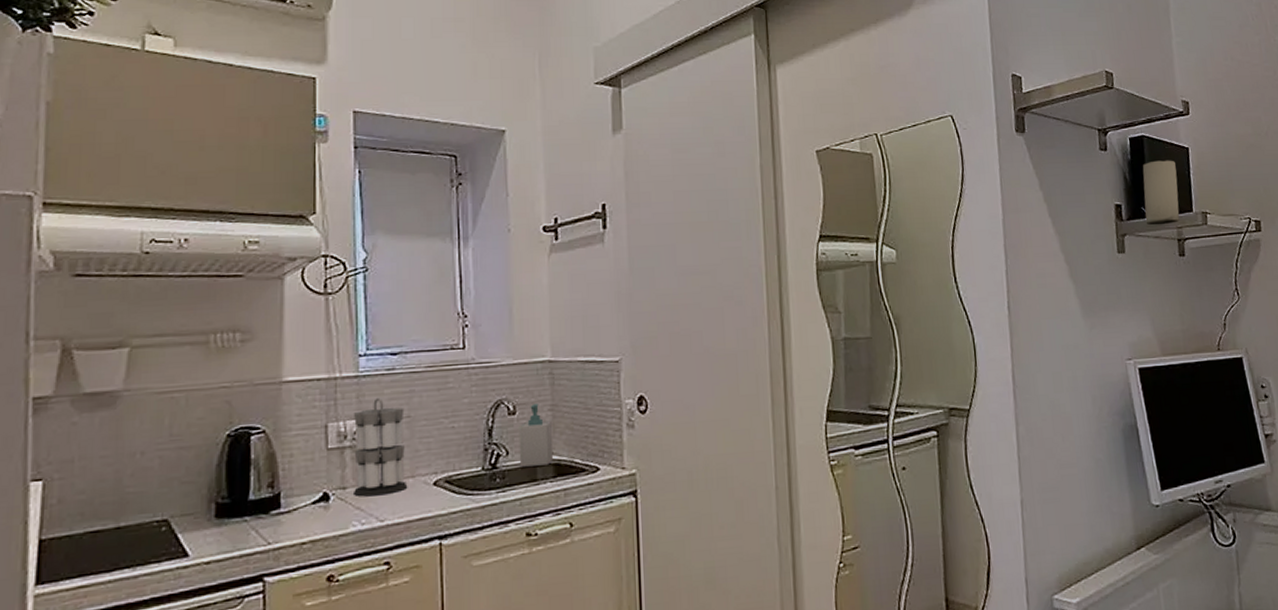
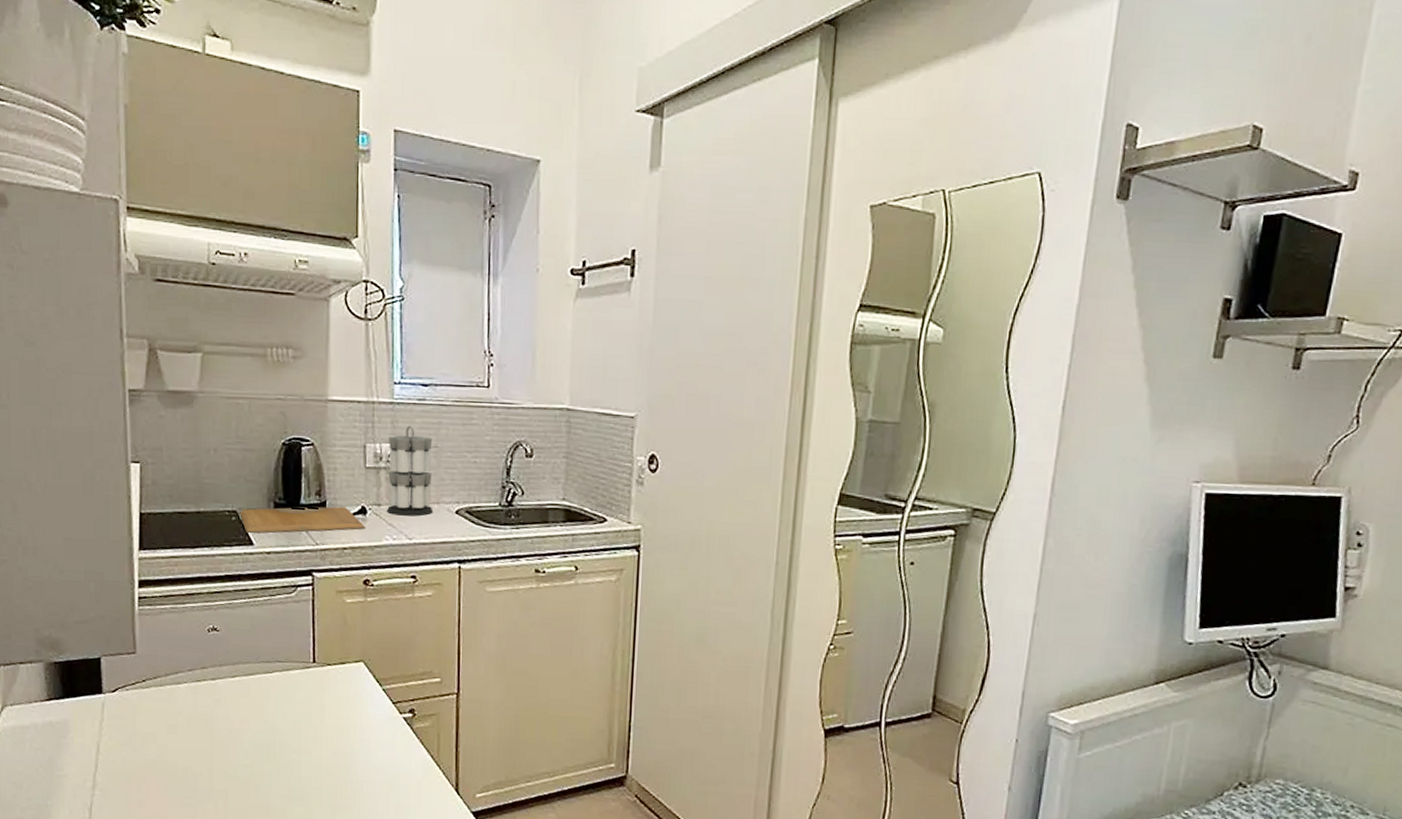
chopping board: none [171,496,328,545] -> present [239,506,365,534]
soap bottle: present [518,404,554,467] -> none [533,449,566,509]
candle: present [1142,160,1180,226] -> none [1259,247,1319,329]

